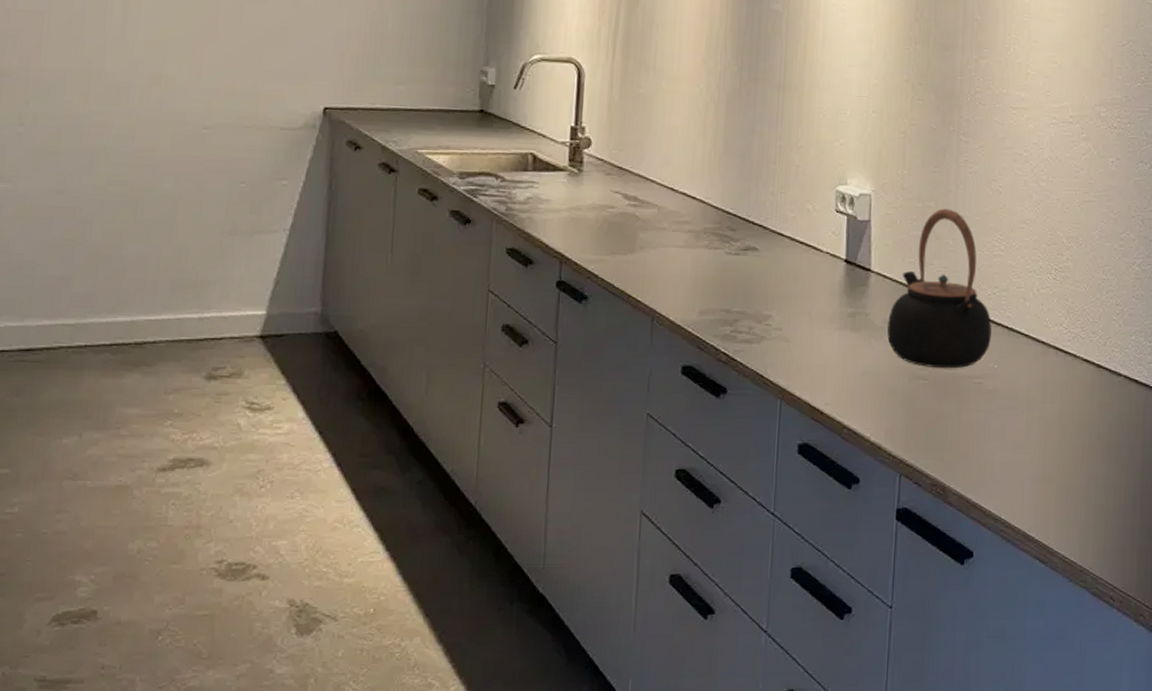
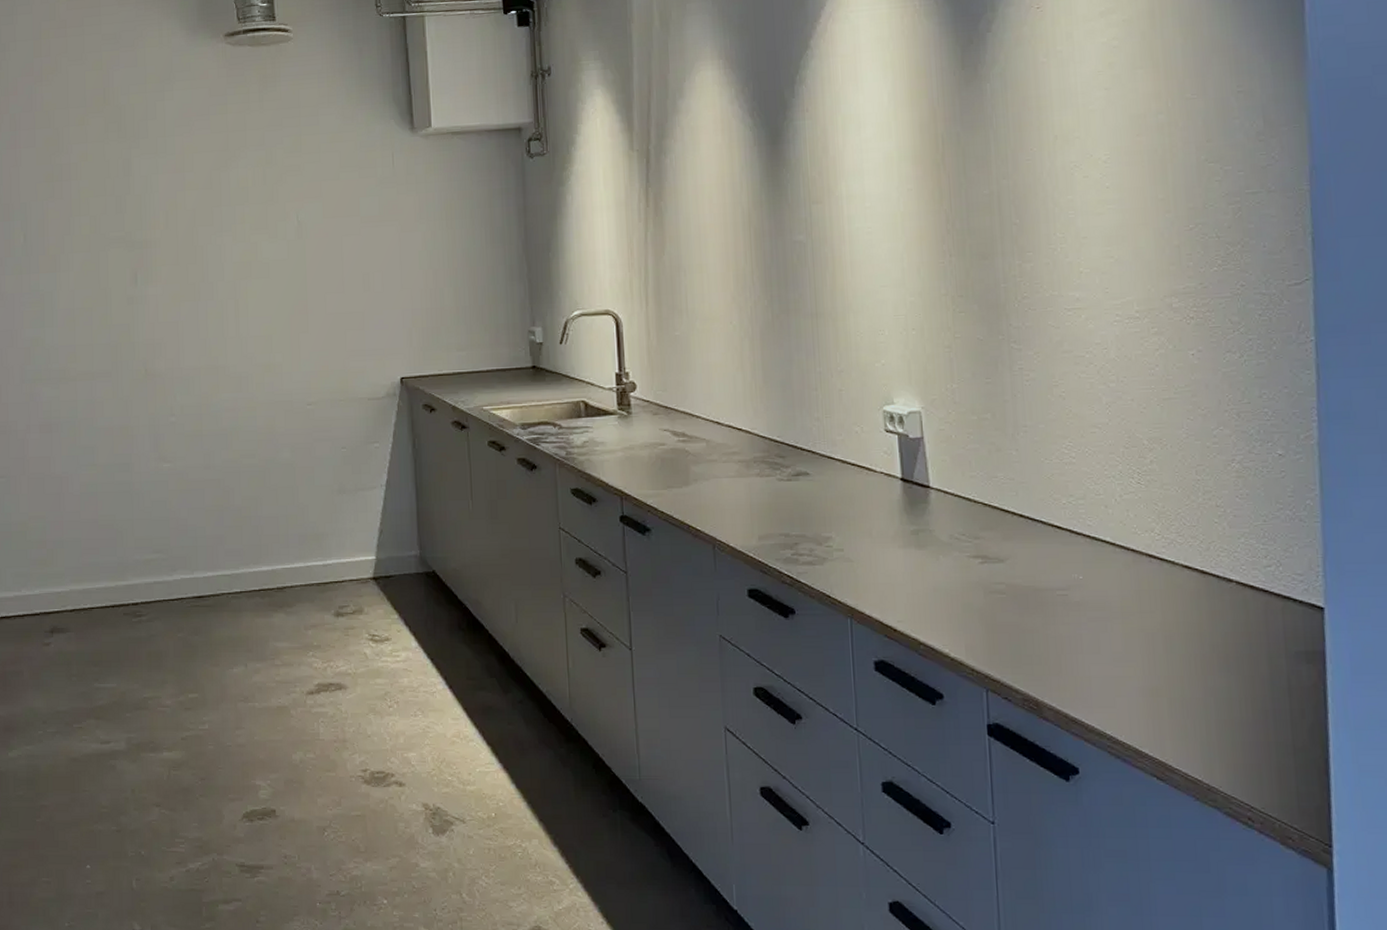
teapot: present [887,208,992,369] -> none [954,419,1072,582]

